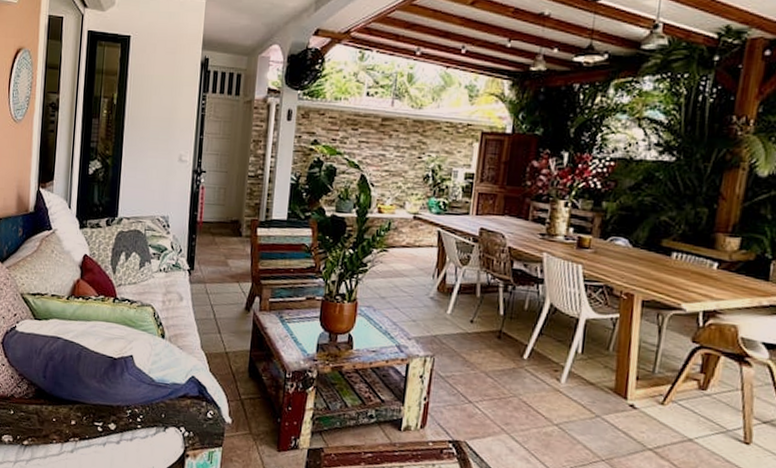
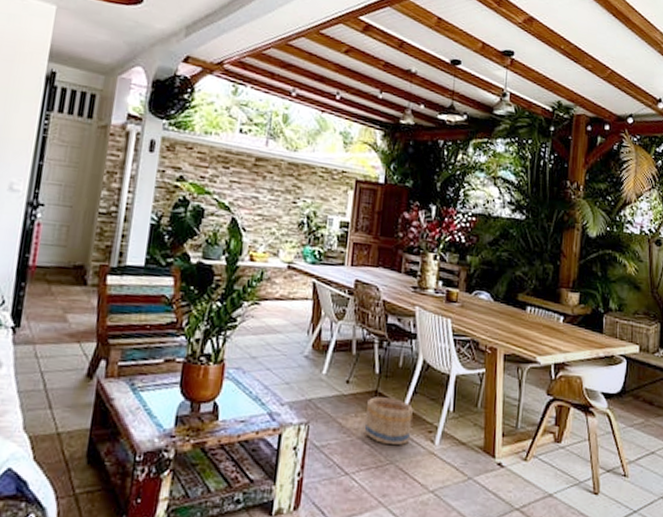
basket: none [487,336,540,381] -> present [364,397,414,445]

